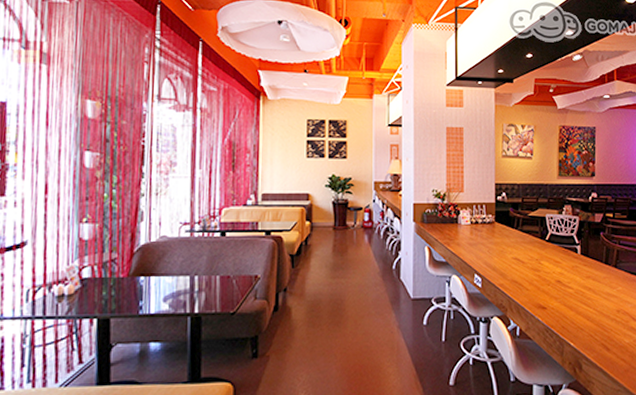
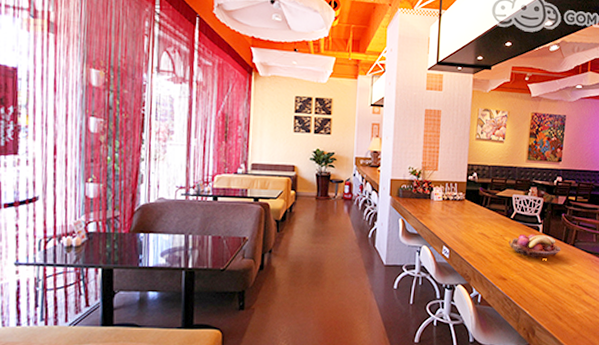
fruit basket: none [545,256,603,283] -> present [508,233,561,258]

